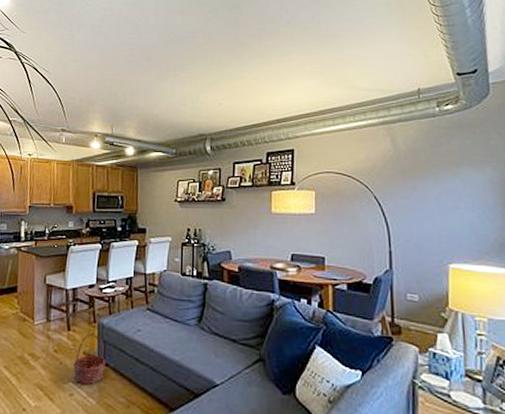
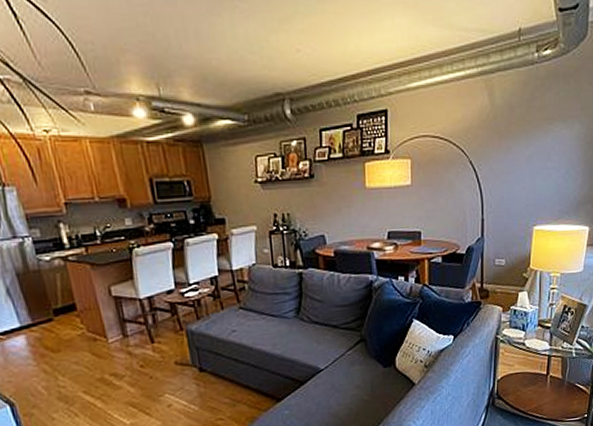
basket: present [73,334,106,384] -> none [165,342,203,393]

